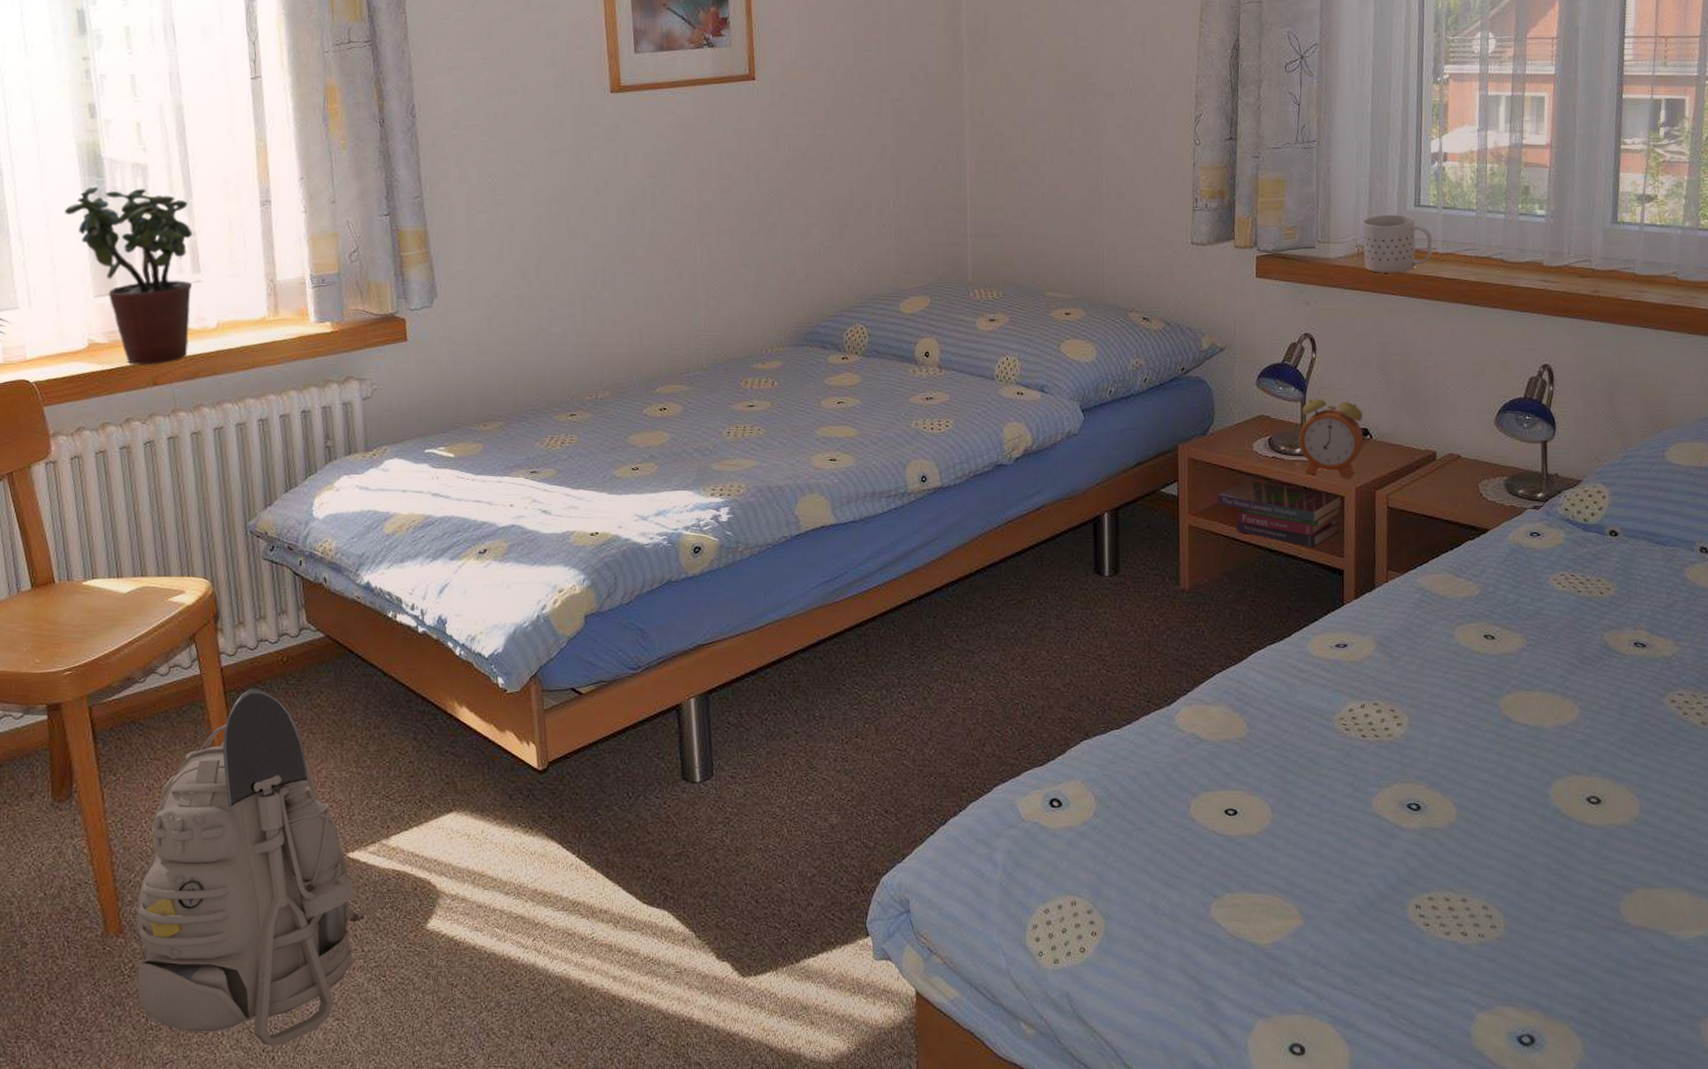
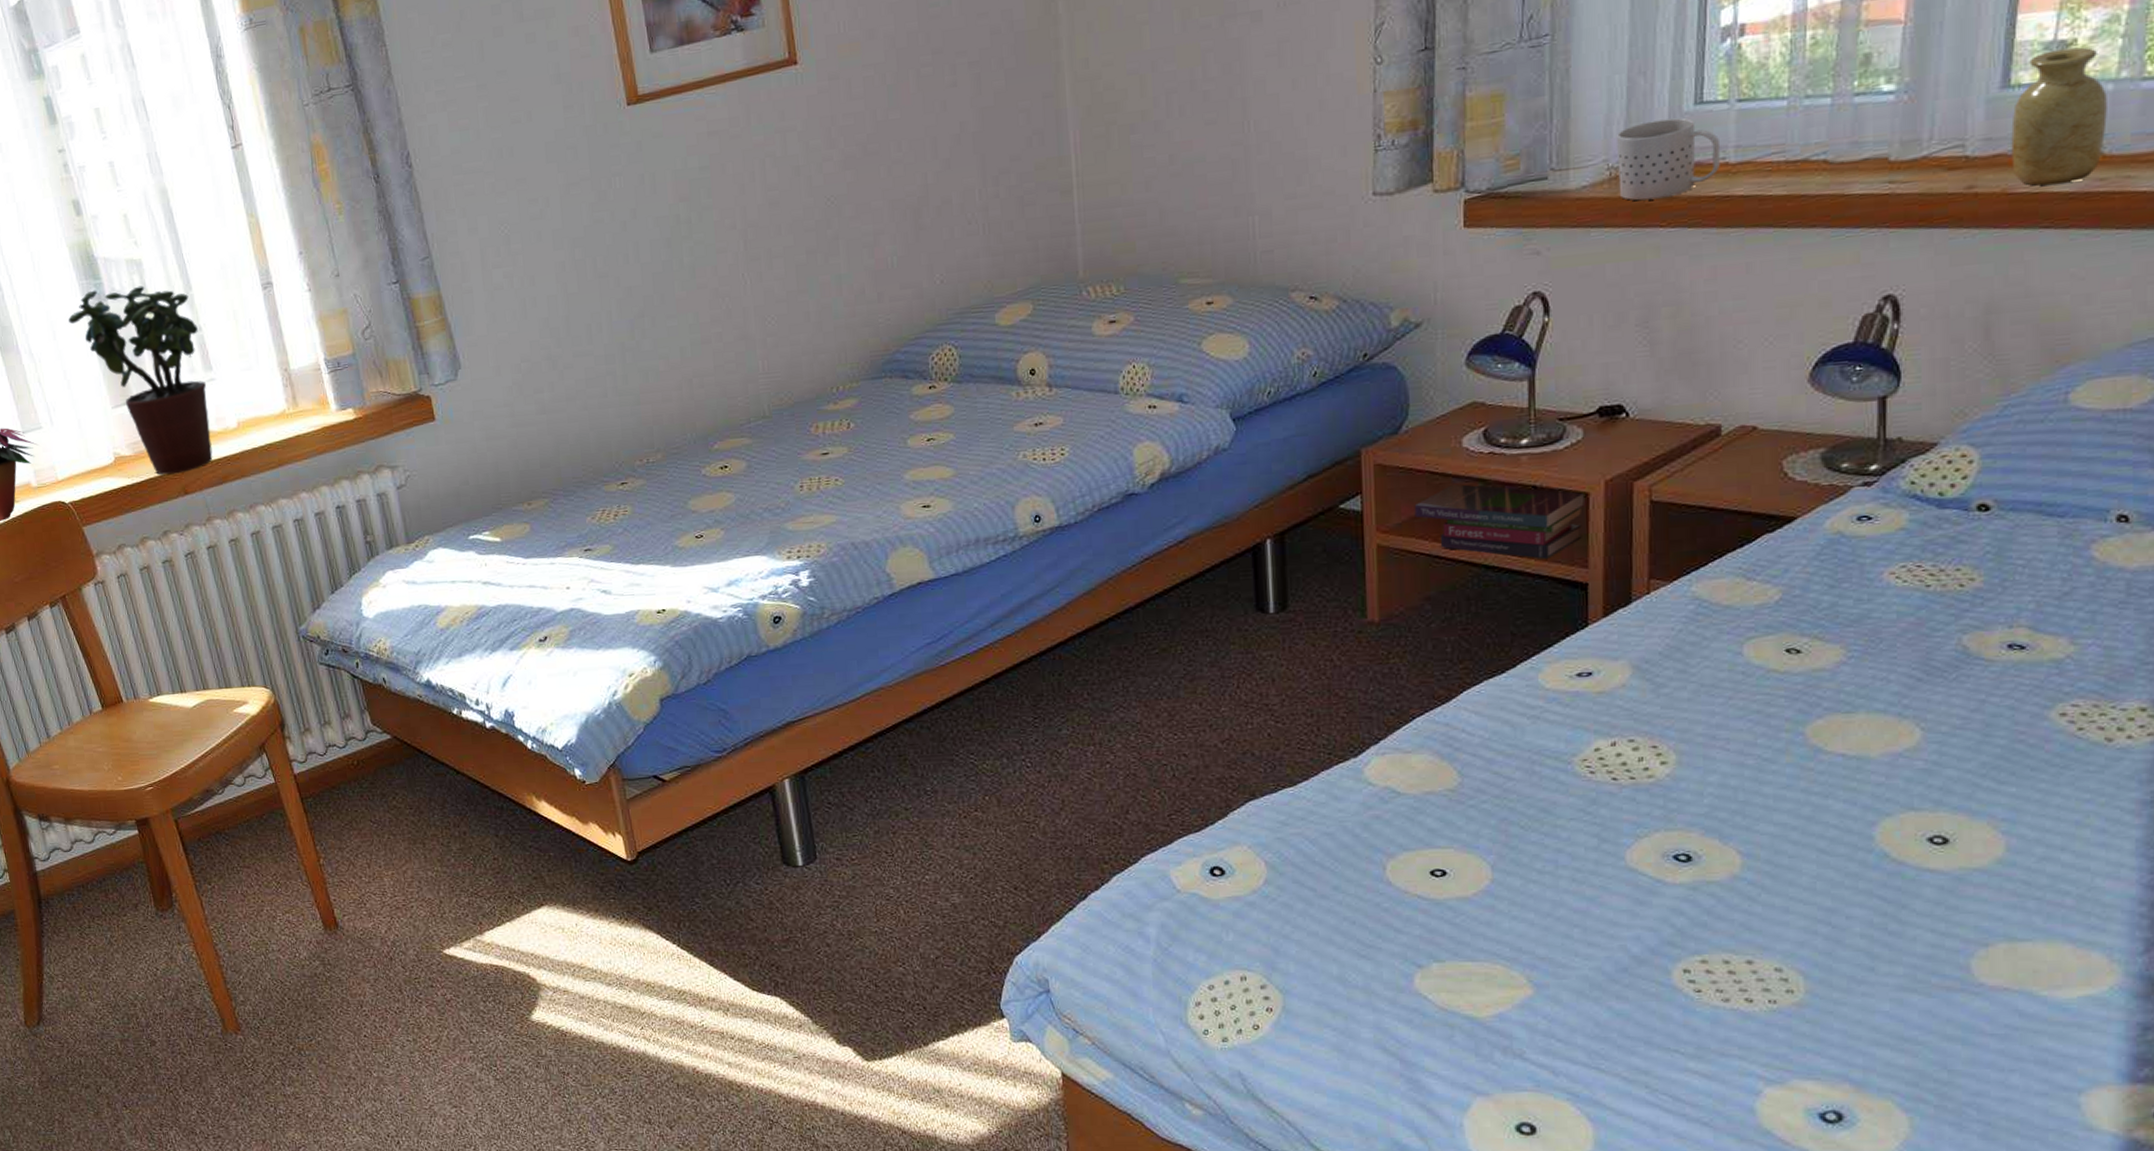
backpack: present [136,689,385,1046] -> none [249,794,487,1132]
alarm clock: present [1298,387,1364,479] -> none [1524,357,1617,471]
vase: none [1619,201,1679,297] -> present [2011,47,2107,186]

